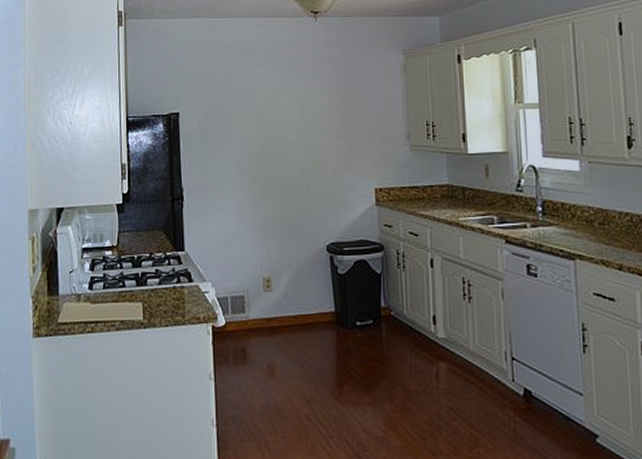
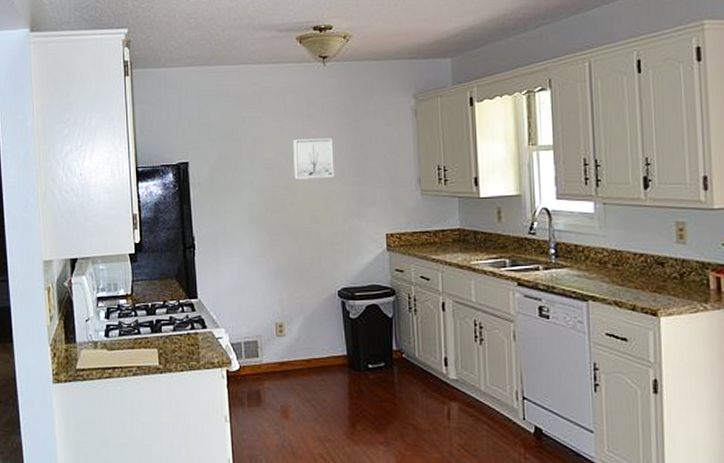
wall art: none [284,92,324,132] -> present [293,138,335,180]

